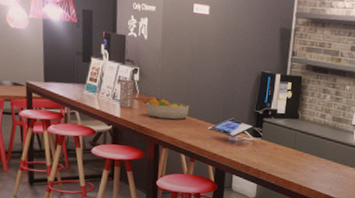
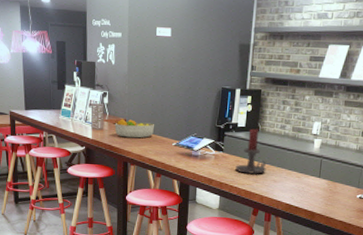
candle holder: none [274,116,306,163] -> present [235,128,267,174]

